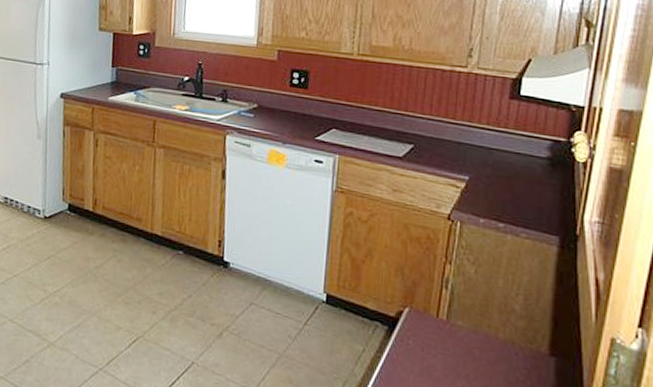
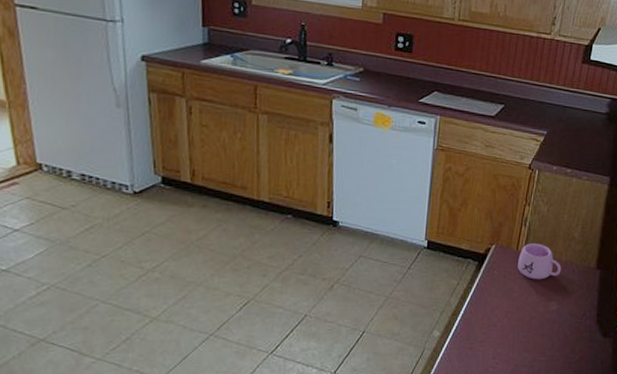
mug: none [438,311,498,360] -> present [517,243,561,280]

